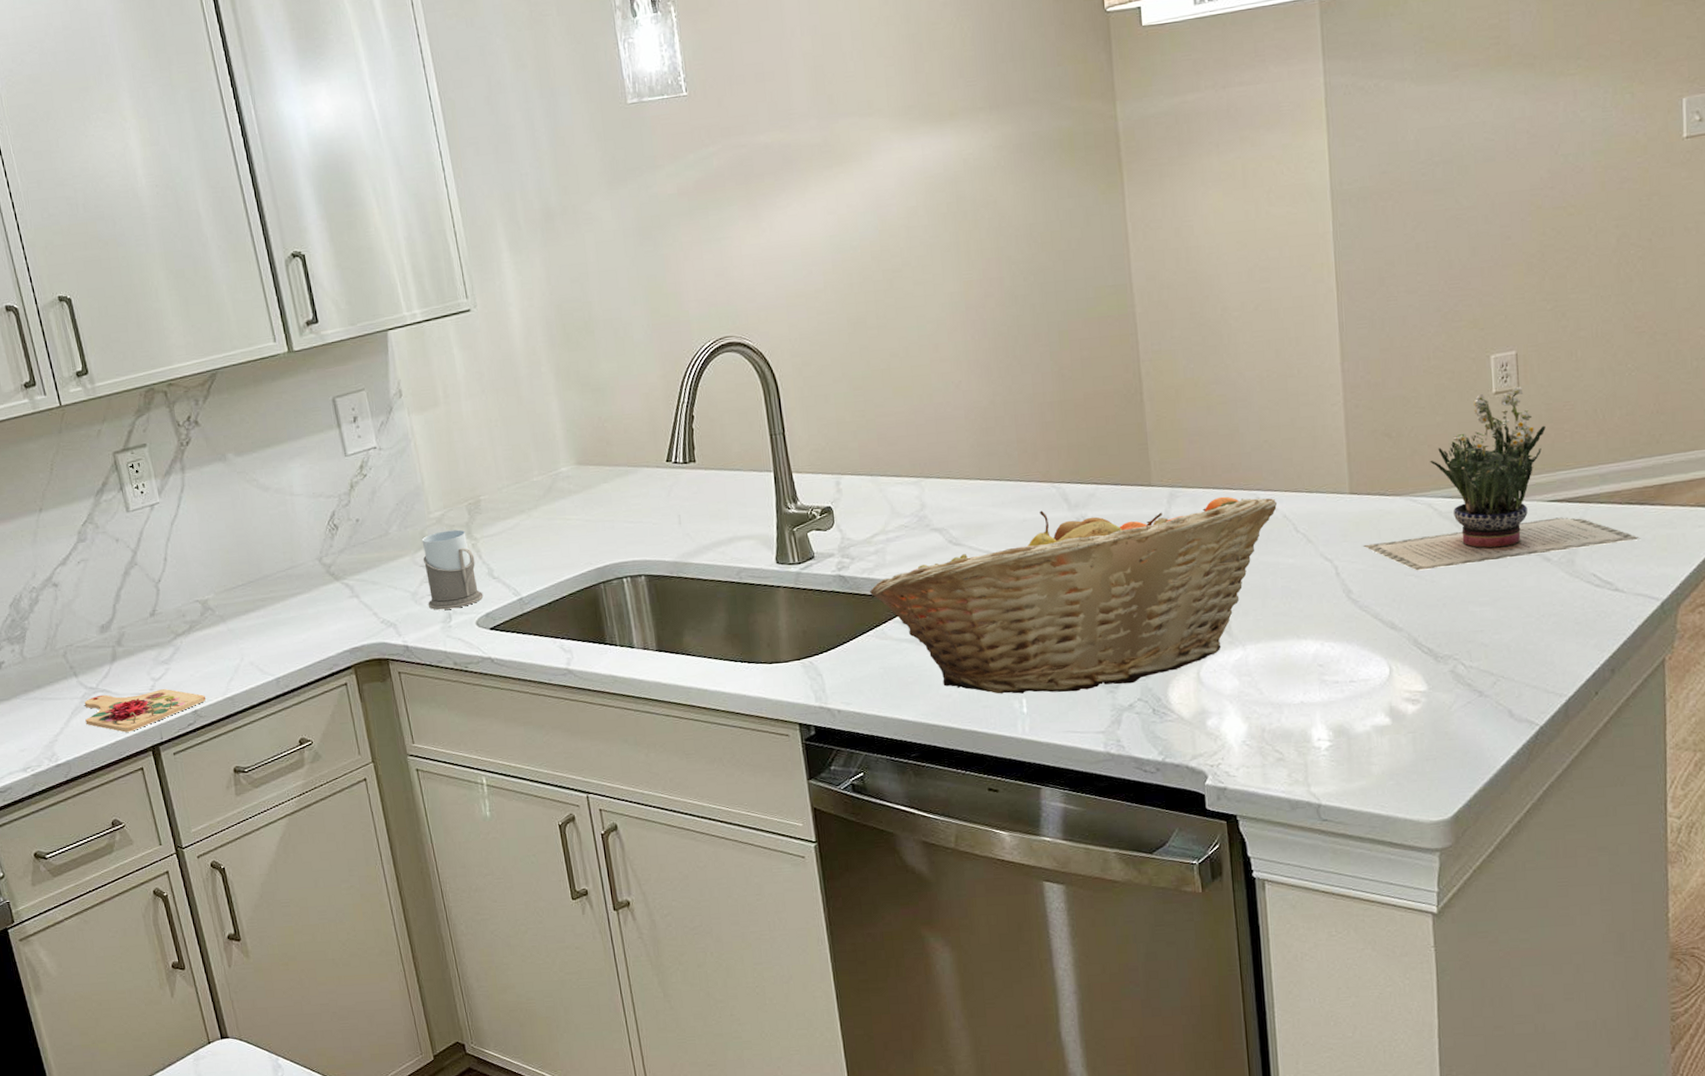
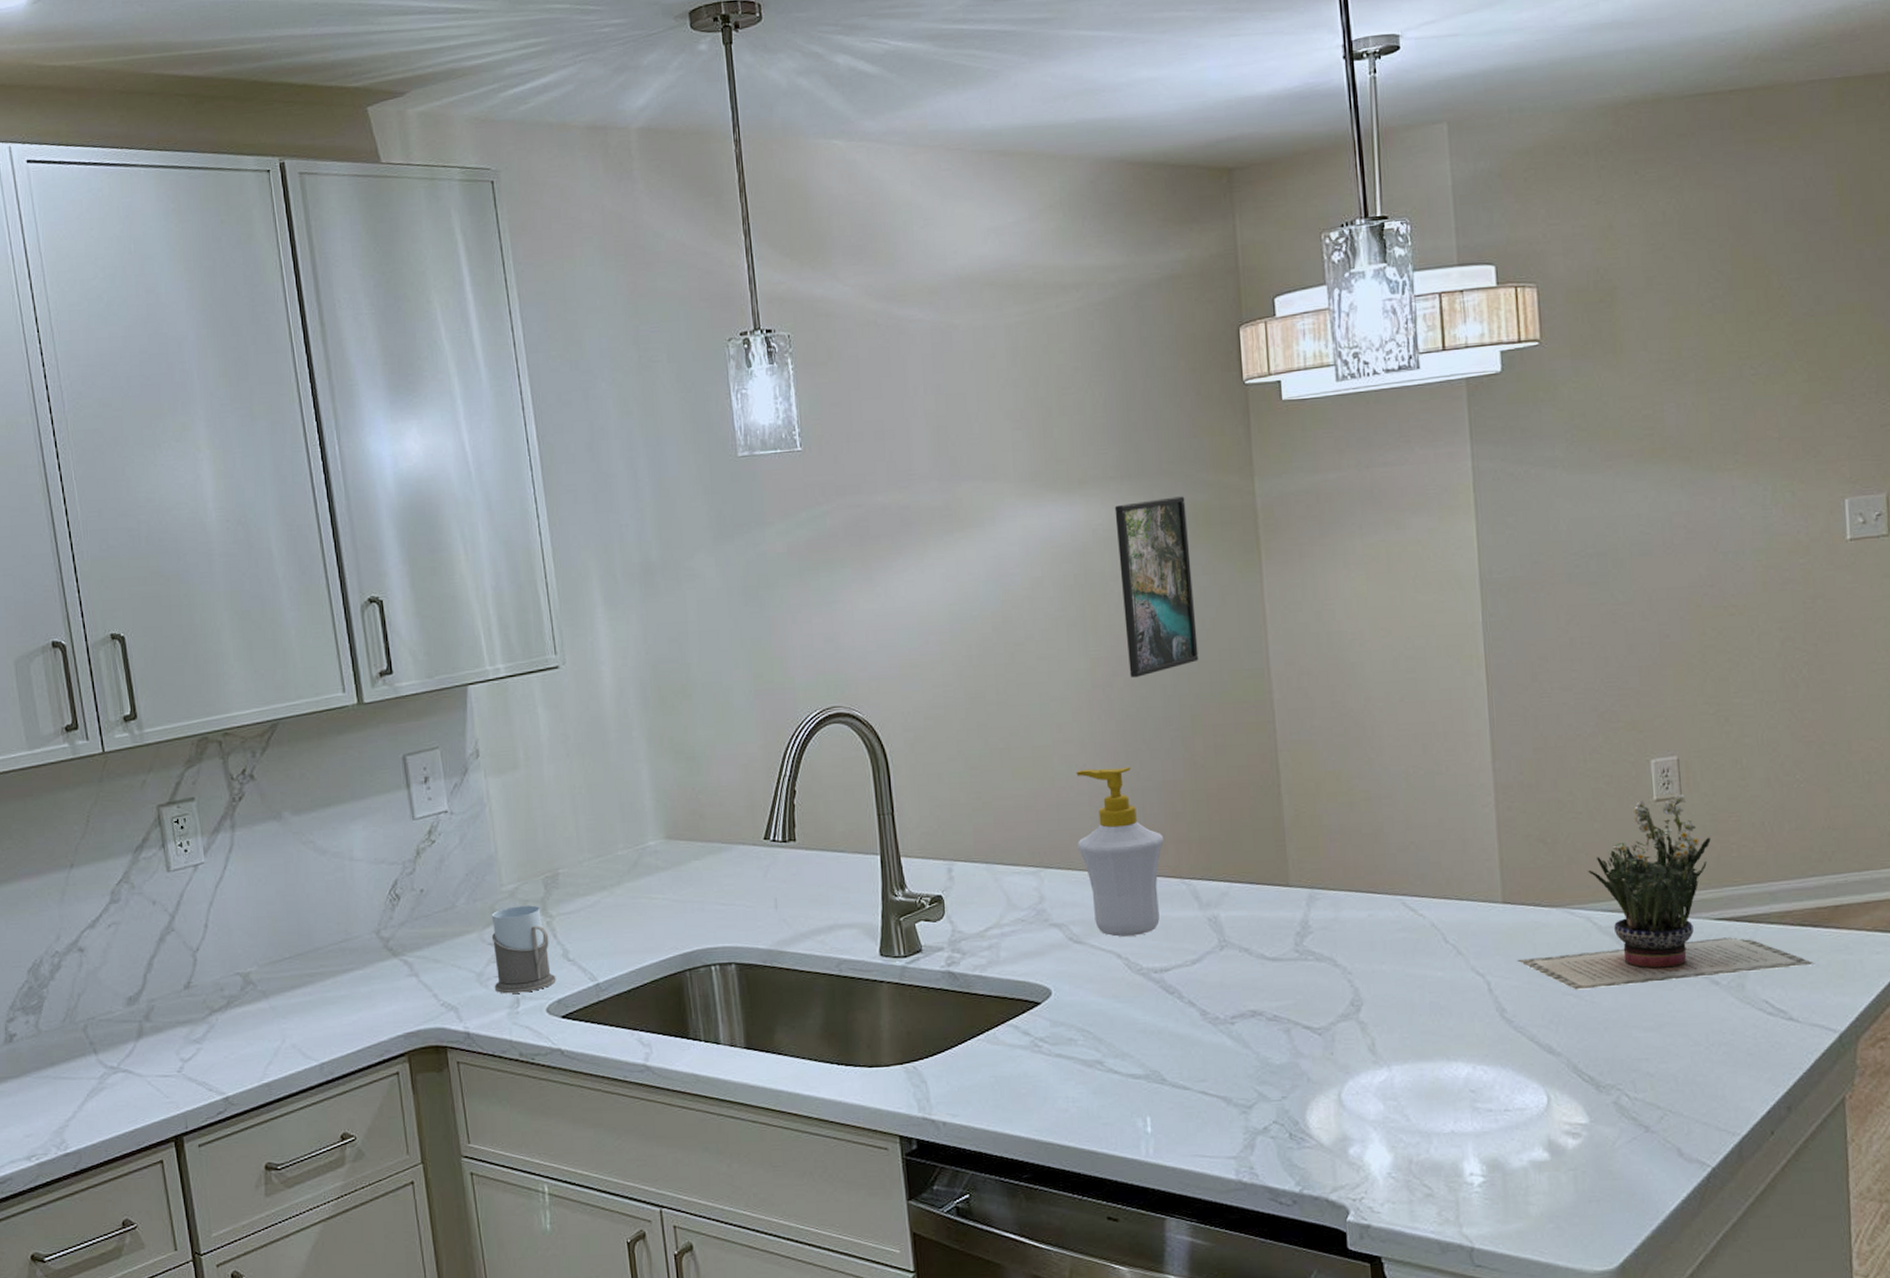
cutting board: present [84,689,206,732] -> none [102,1071,239,1119]
fruit basket: present [870,496,1278,694] -> none [982,900,1425,1111]
soap bottle: none [952,381,1035,538] -> present [1076,766,1164,937]
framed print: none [984,123,1065,298] -> present [1114,496,1199,677]

